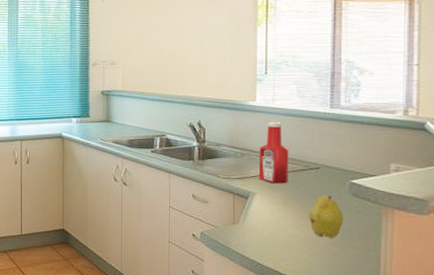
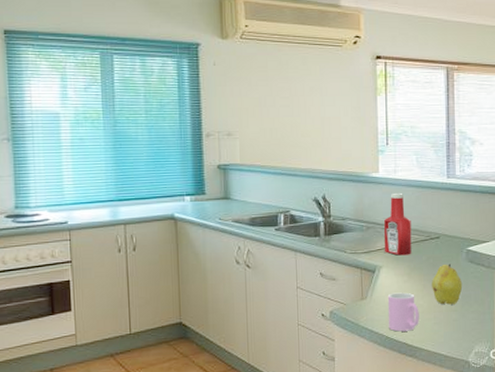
cup: none [260,220,294,260] -> present [387,292,419,332]

